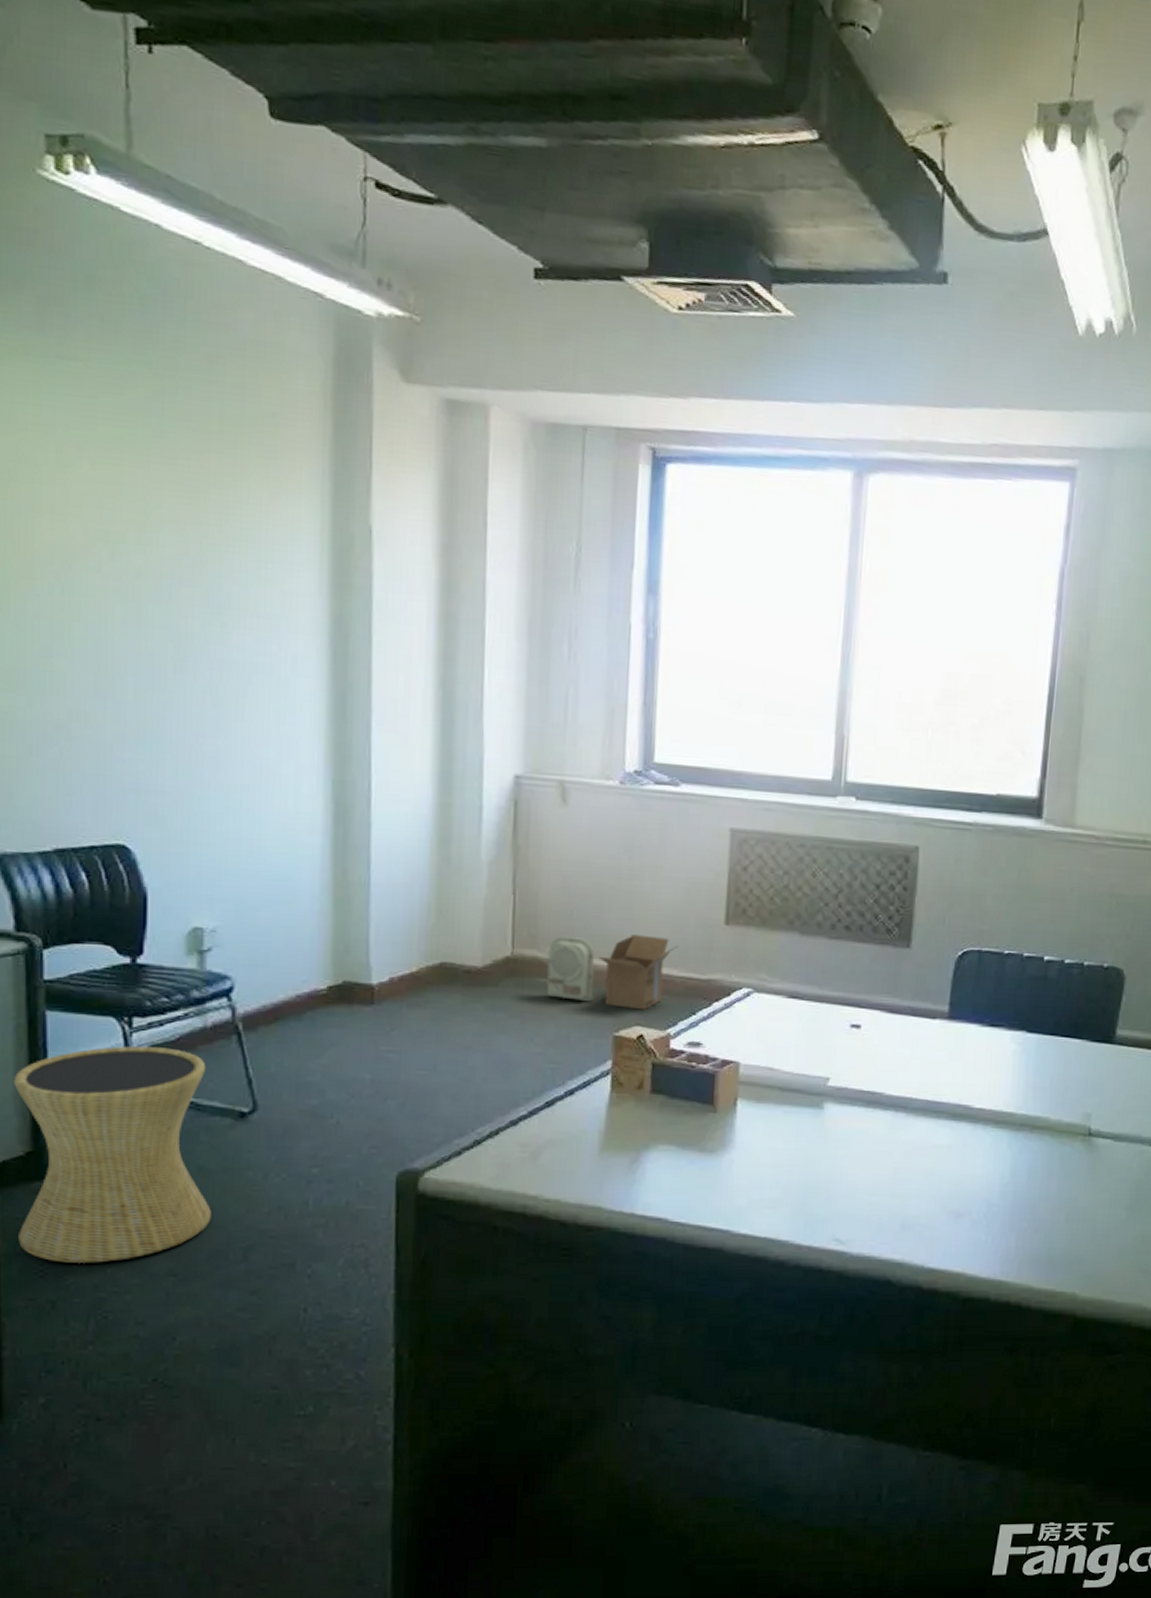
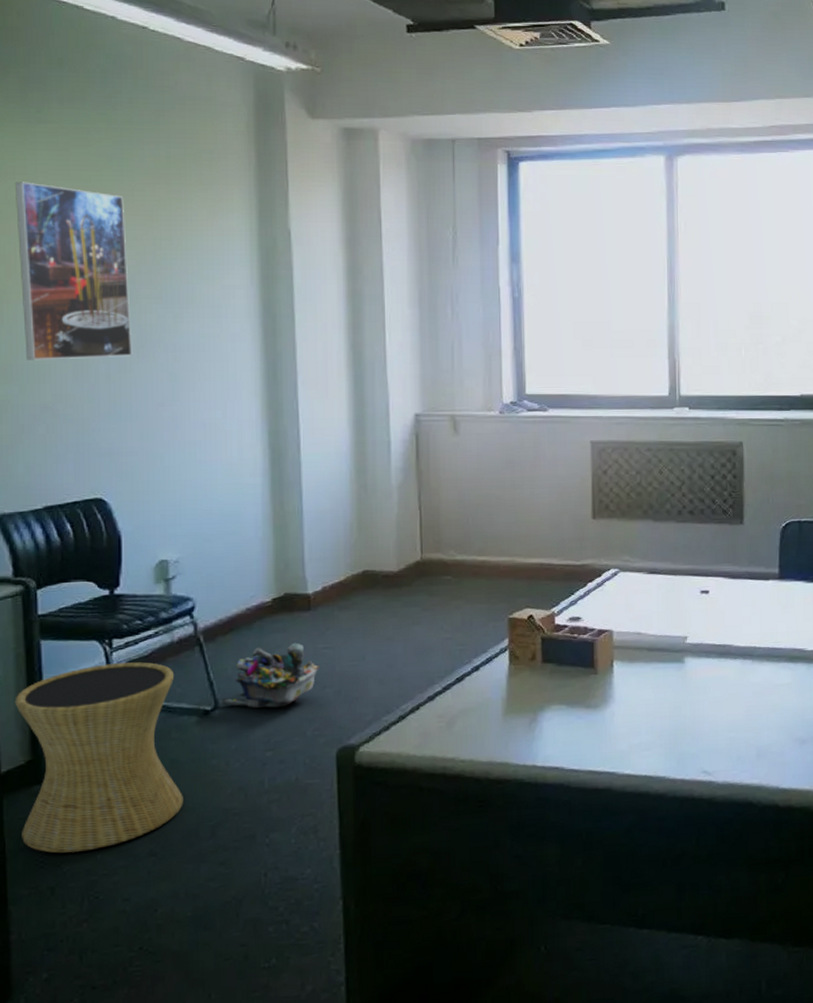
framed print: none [26,433,169,672] -> present [14,181,133,361]
waste bin: none [259,1041,382,1117] -> present [220,642,320,709]
radio receiver: present [546,935,594,1002] -> none [450,539,490,592]
cardboard box: present [598,935,678,1010] -> none [492,533,555,595]

